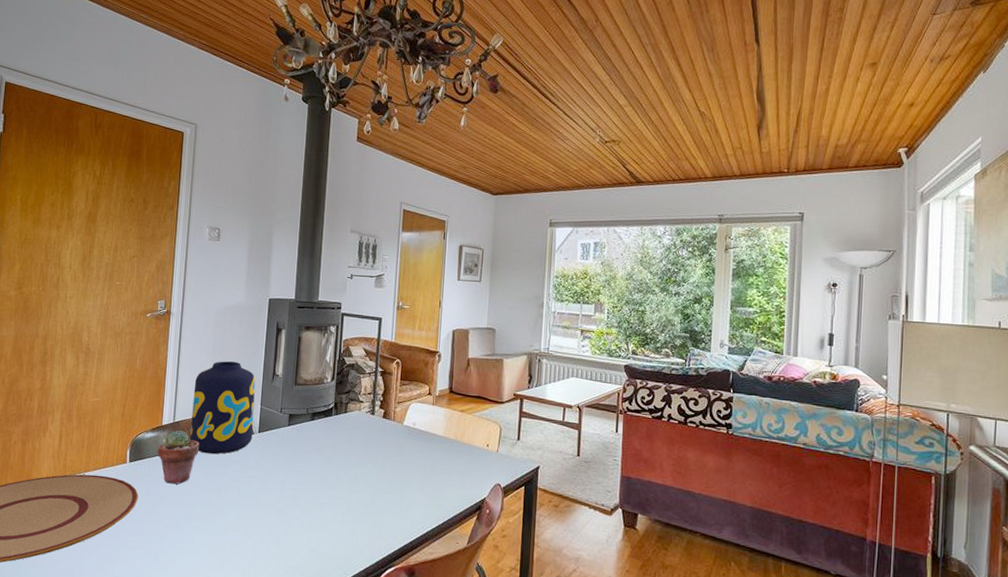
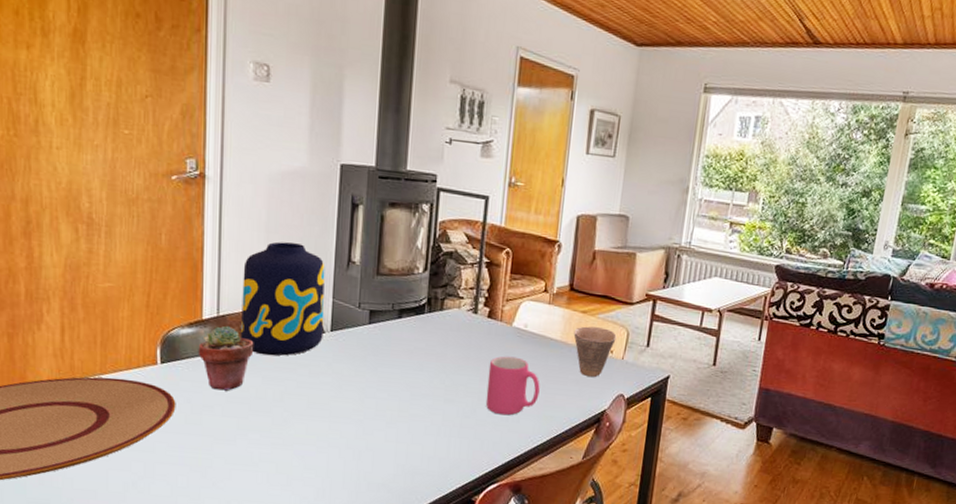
mug: none [382,451,428,504] -> present [485,356,540,416]
cup: none [454,423,491,468] -> present [573,326,617,377]

